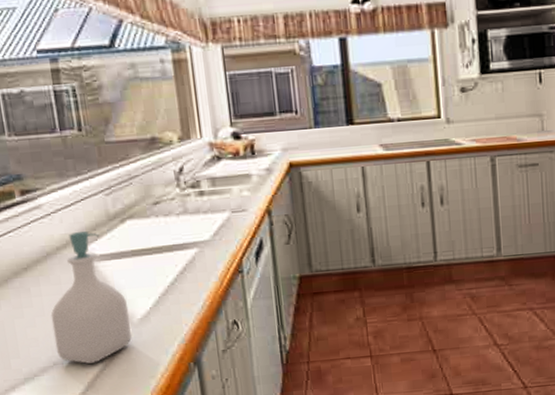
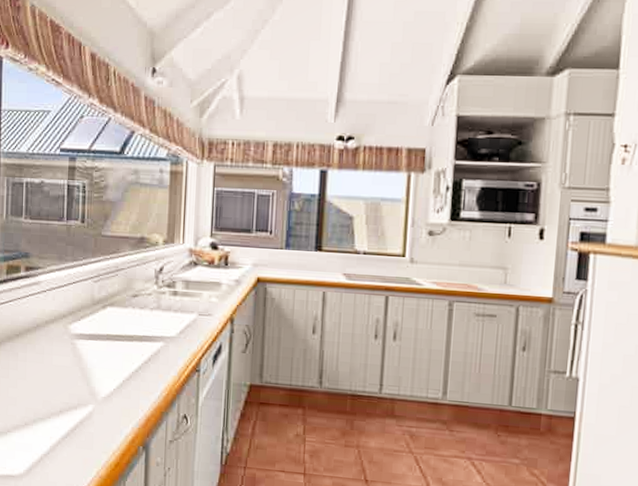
soap bottle: present [50,231,132,364] -> none [29,310,95,430]

